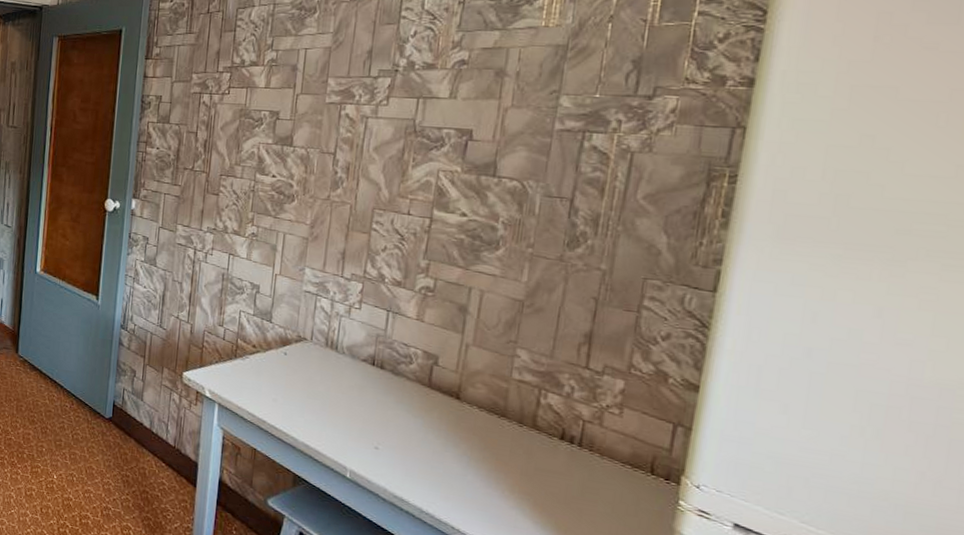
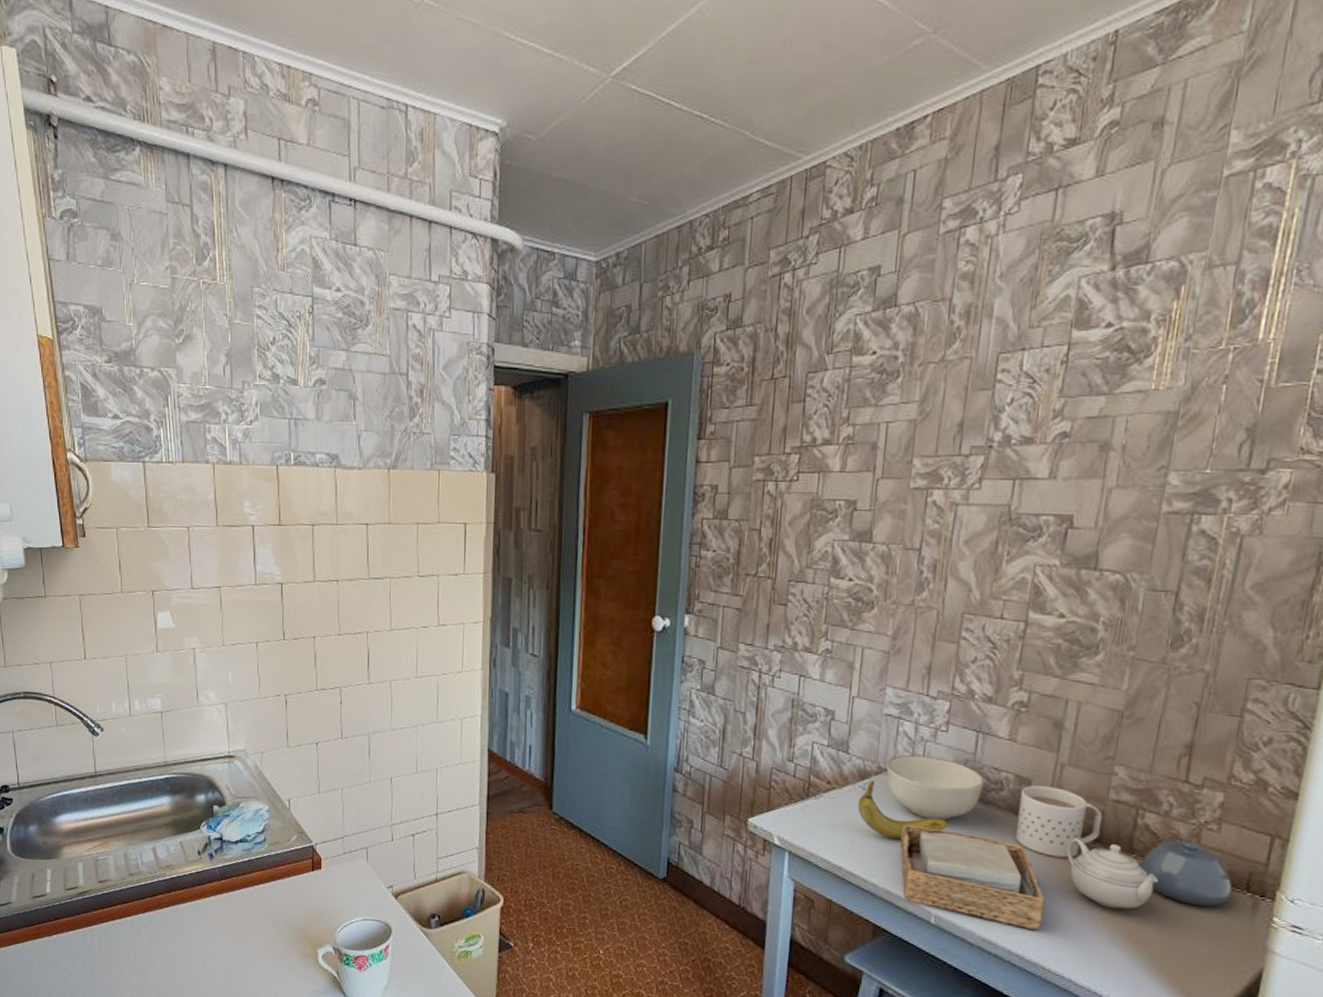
fruit: none [279,347,362,401] -> present [857,781,948,840]
bowl: none [304,327,396,387] -> present [885,754,985,821]
napkin holder: none [317,387,453,493] -> present [899,824,1045,931]
mug: none [424,361,507,429] -> present [1015,785,1103,858]
teapot: none [472,411,563,481] -> present [1066,838,1159,909]
sugar bowl: none [542,420,638,485] -> present [1138,839,1233,907]

